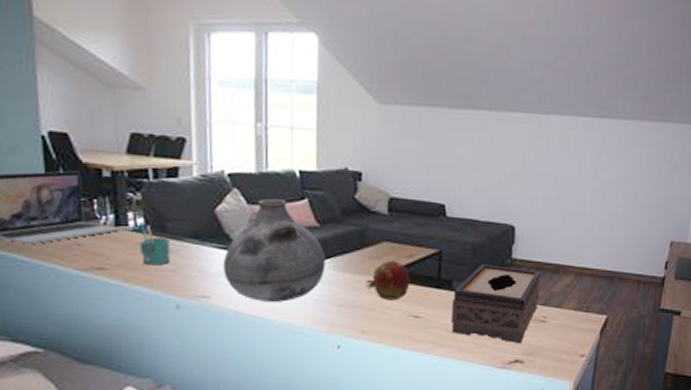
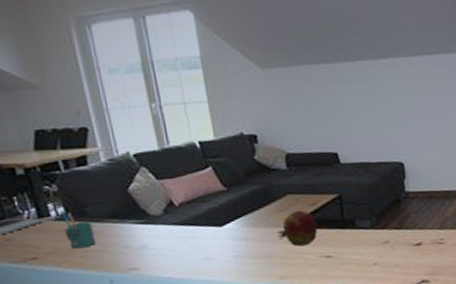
vase: present [222,199,326,302] -> none [144,171,239,266]
tissue box: present [451,264,541,344] -> none [358,199,435,267]

